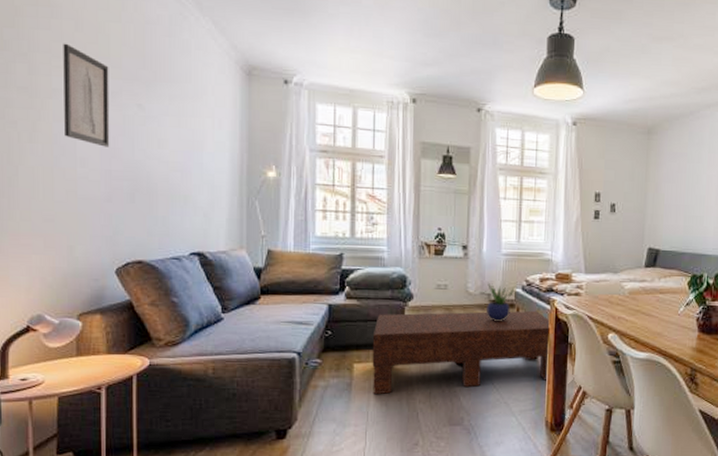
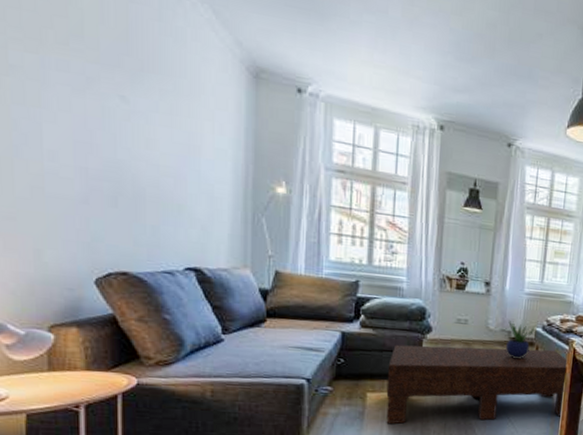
wall art: present [63,43,110,147] -> none [22,11,86,141]

